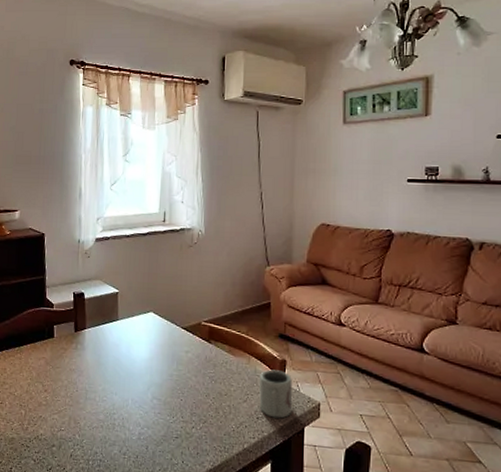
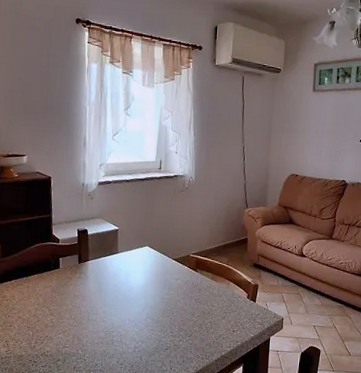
cup: present [259,369,293,419] -> none [235,292,262,331]

